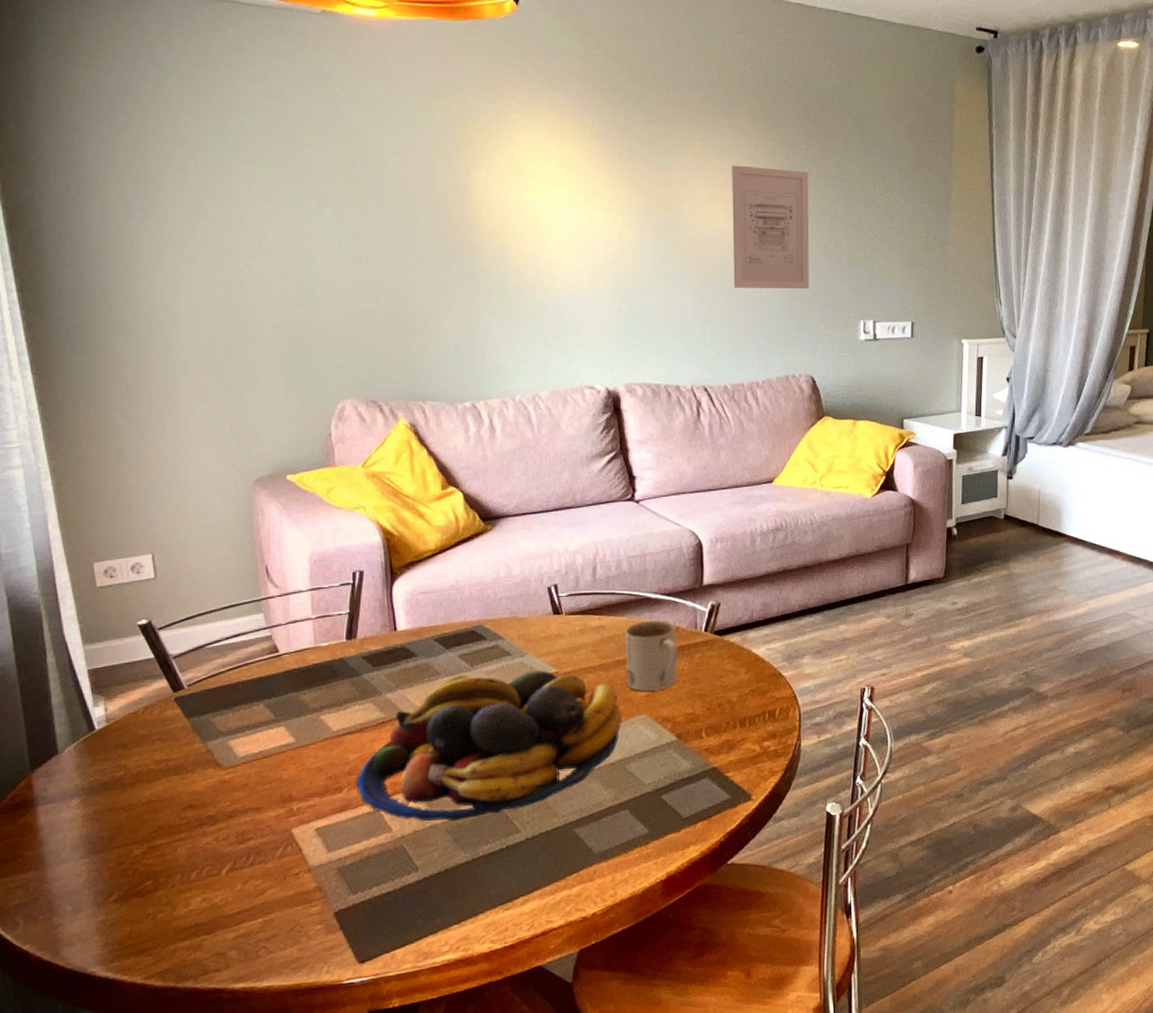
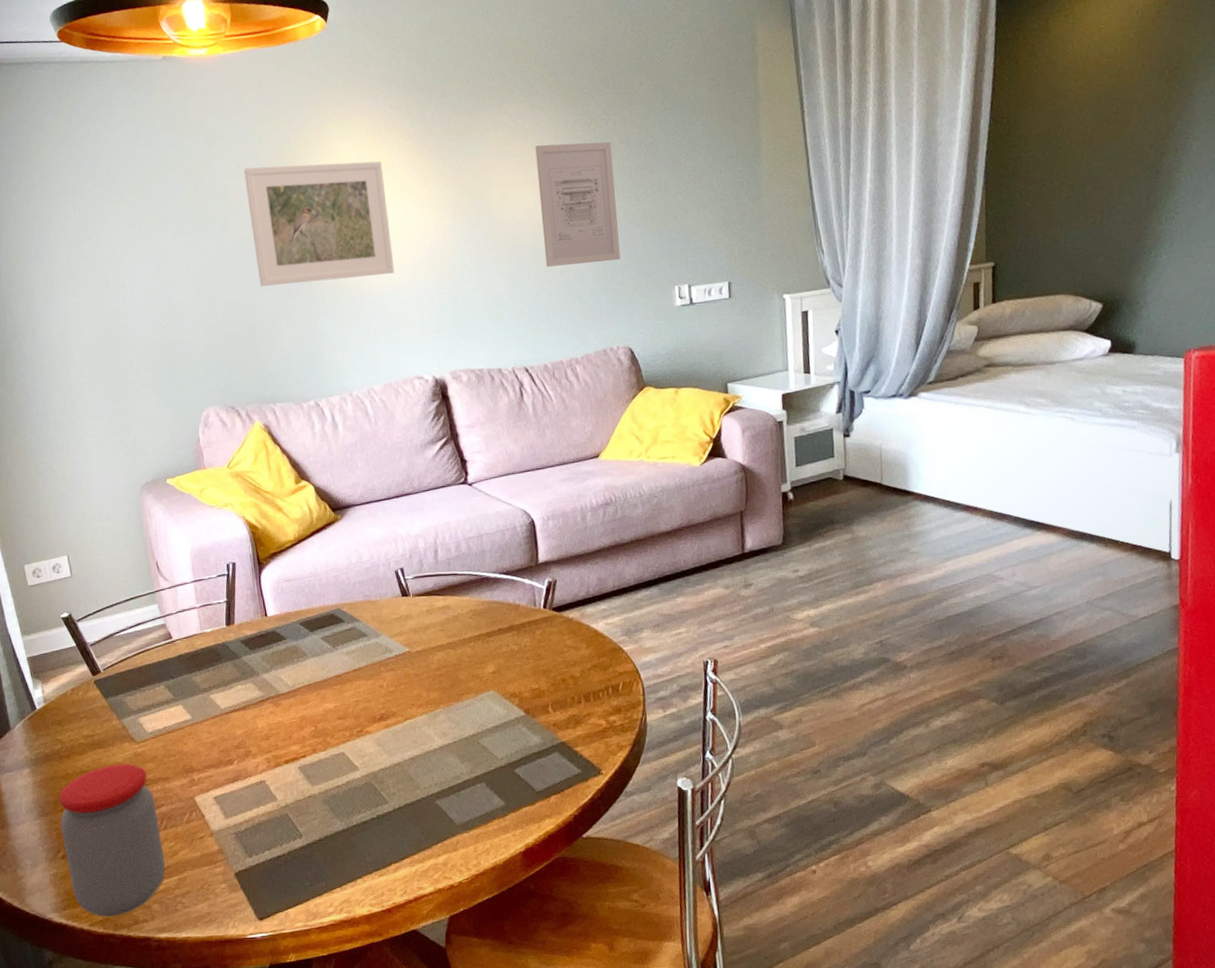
jar: none [115,792,249,968] -> present [58,763,166,917]
fruit bowl: present [356,670,622,821] -> none [244,650,472,791]
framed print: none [409,145,573,277] -> present [244,161,395,286]
mug: present [625,621,678,692] -> none [468,599,521,669]

